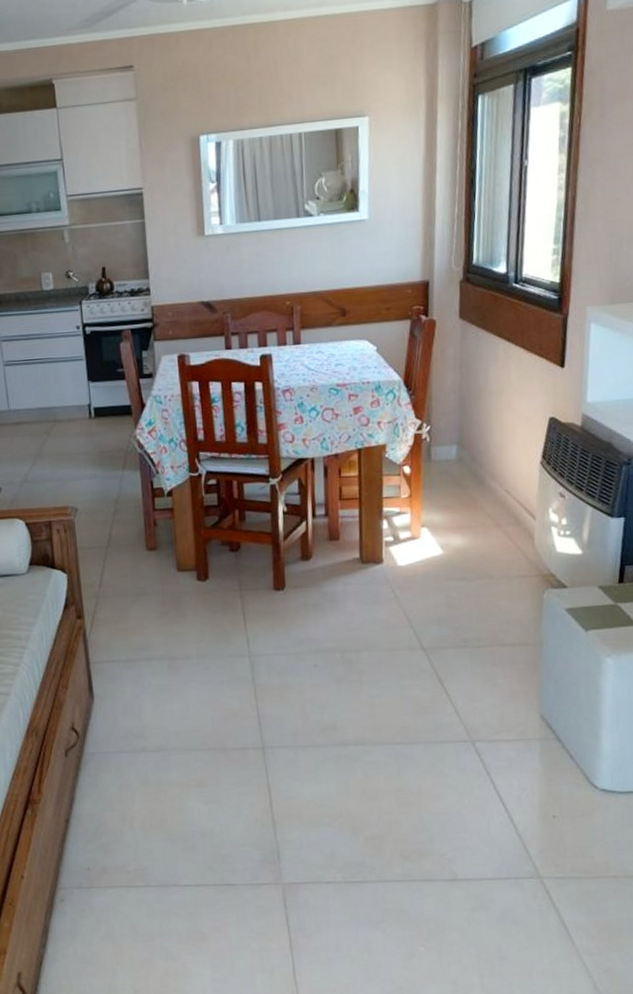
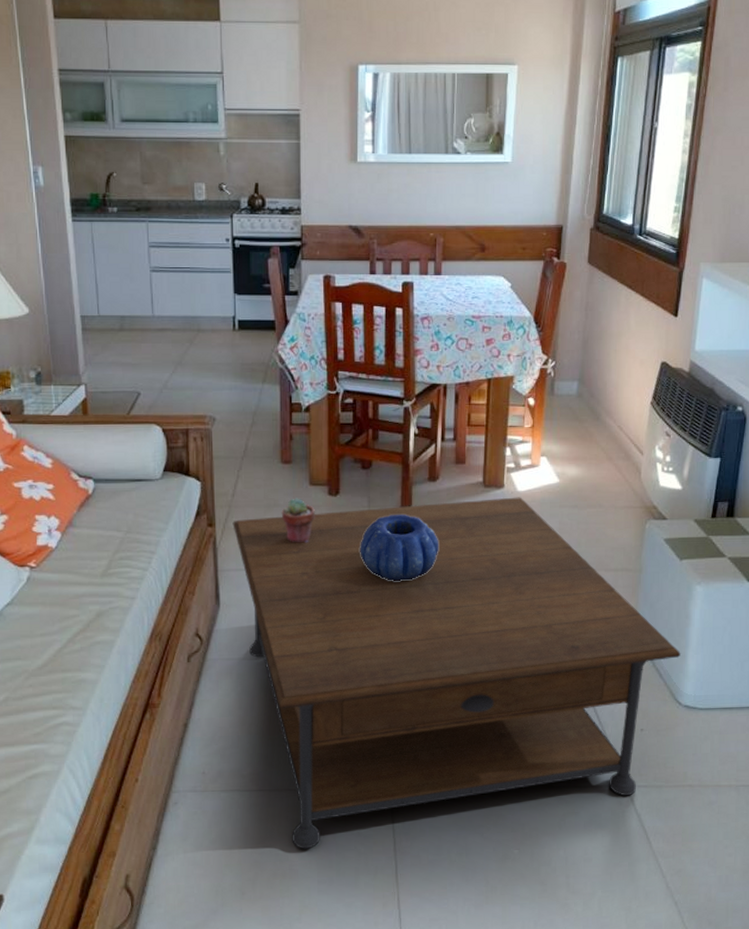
coffee table: none [101,572,593,947] -> present [232,497,681,849]
potted succulent: none [150,585,185,632] -> present [281,498,315,543]
decorative bowl: none [233,596,318,666] -> present [360,513,439,581]

